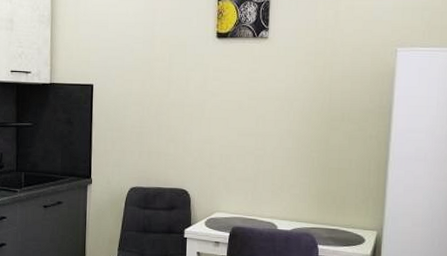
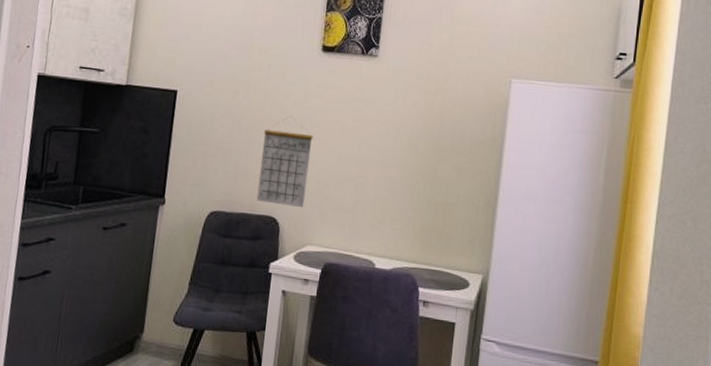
calendar: none [168,99,214,180] -> present [256,116,313,208]

